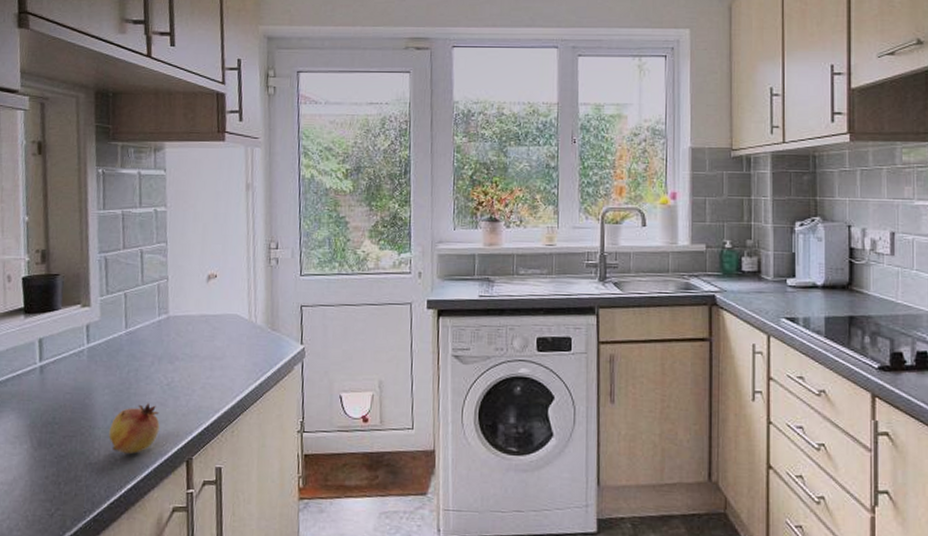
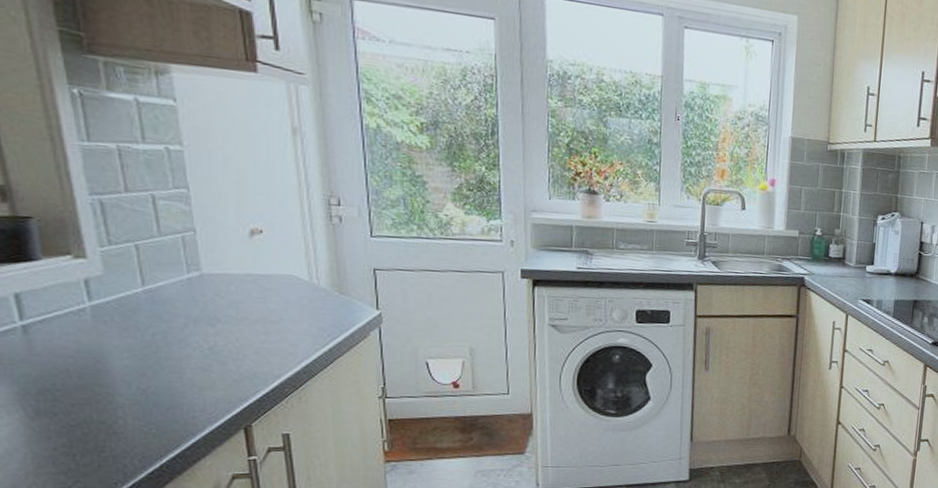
fruit: present [109,402,160,454] -> none [136,367,205,423]

